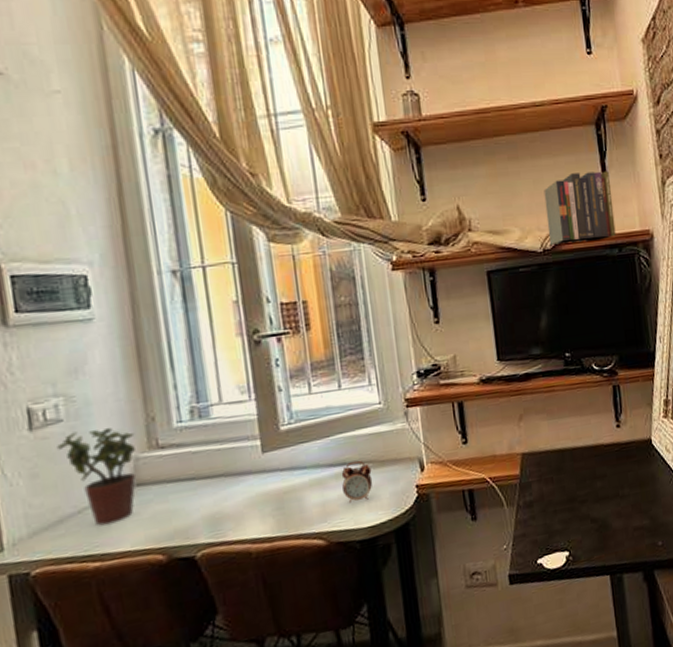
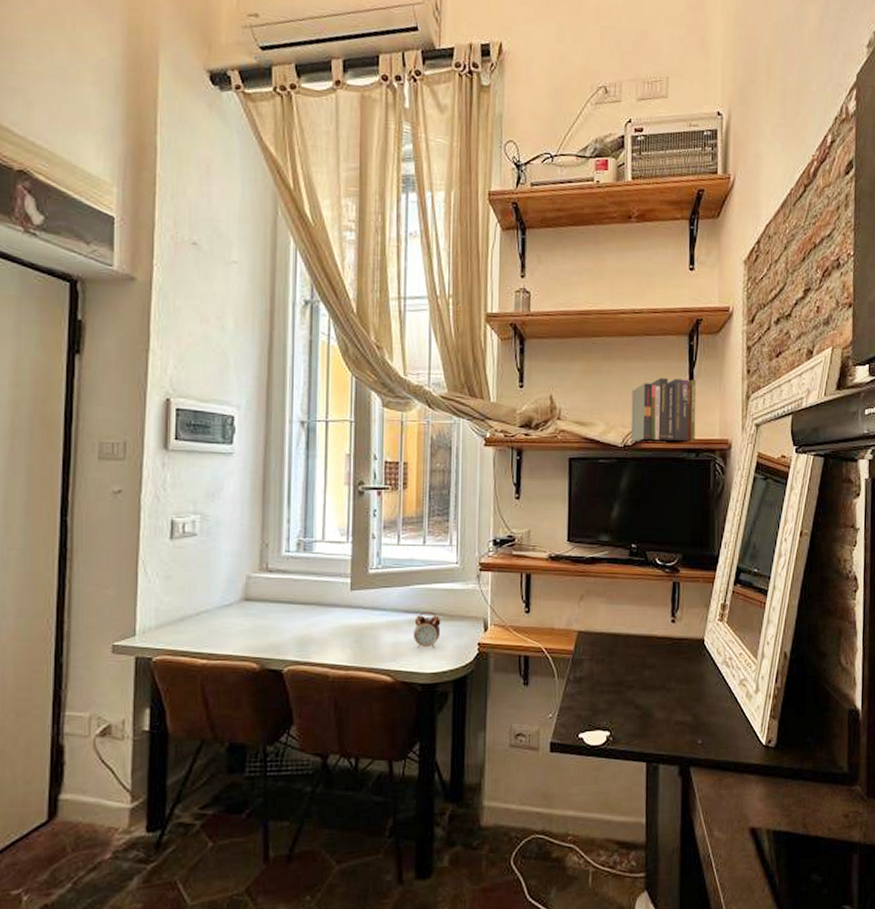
potted plant: present [57,427,137,526] -> none [189,546,250,629]

